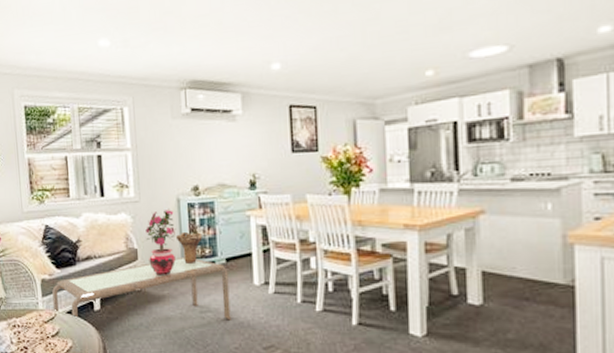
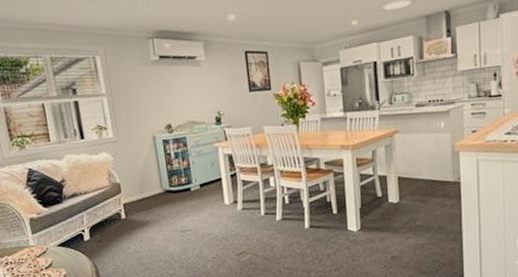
coffee table: present [52,256,232,321] -> none [41,186,209,250]
potted flower: present [145,208,176,276] -> none [126,145,156,205]
ceramic vessel: present [175,231,203,264] -> none [154,164,178,192]

